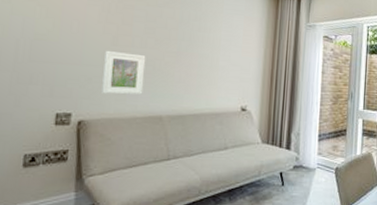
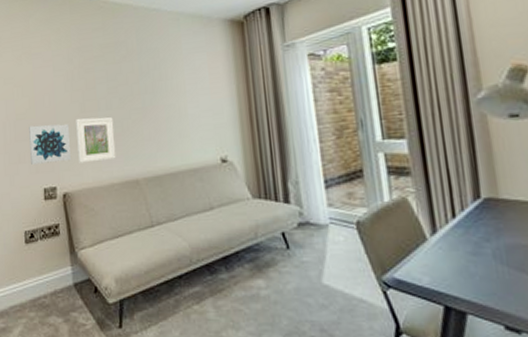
wall art: none [45,48,96,90] -> present [29,123,71,164]

